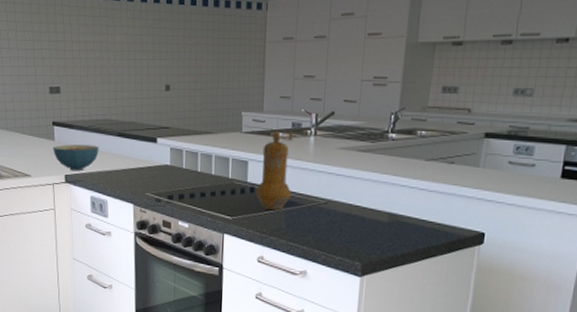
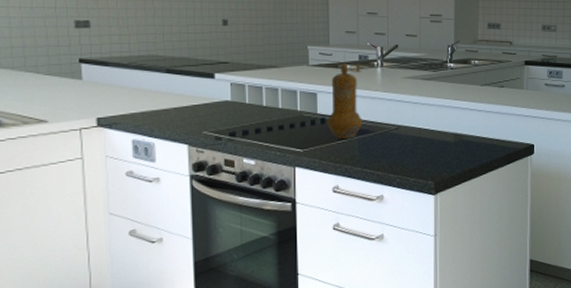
cereal bowl: present [53,144,99,171] -> none [80,83,142,113]

